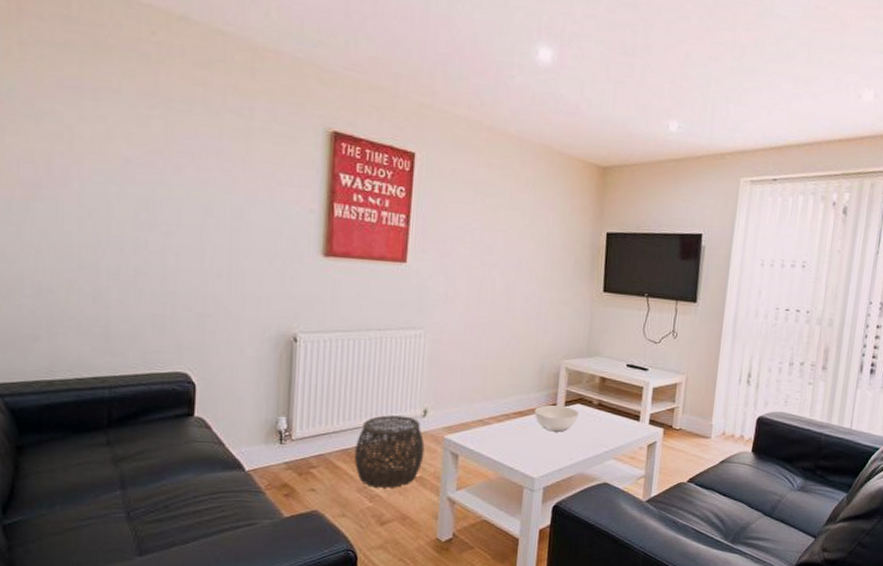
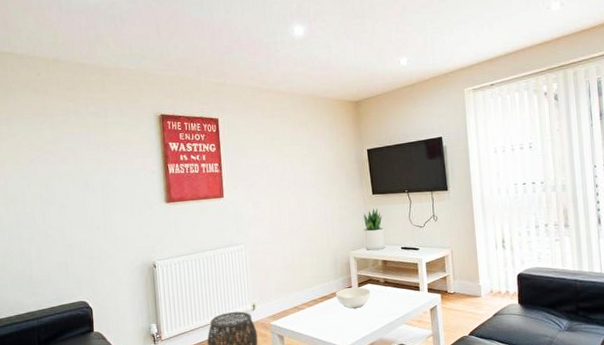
planter: none [582,310,611,364] -> present [363,208,385,251]

